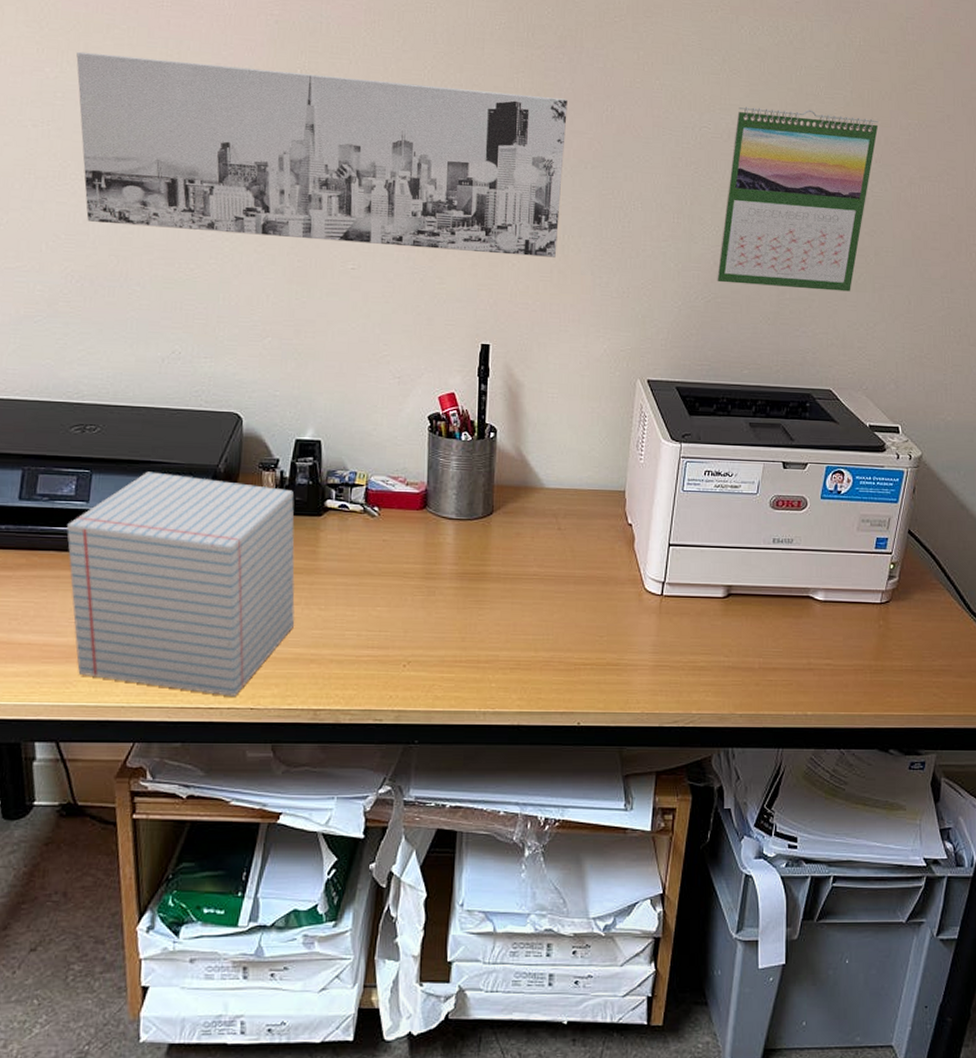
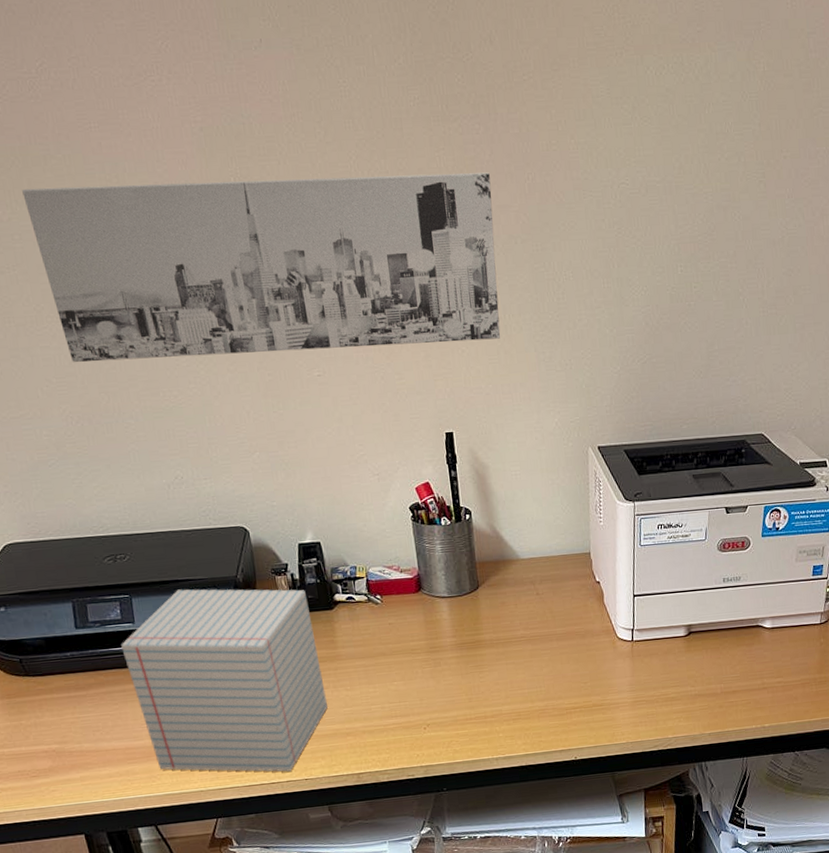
calendar: present [717,107,879,292] -> none [649,150,788,343]

